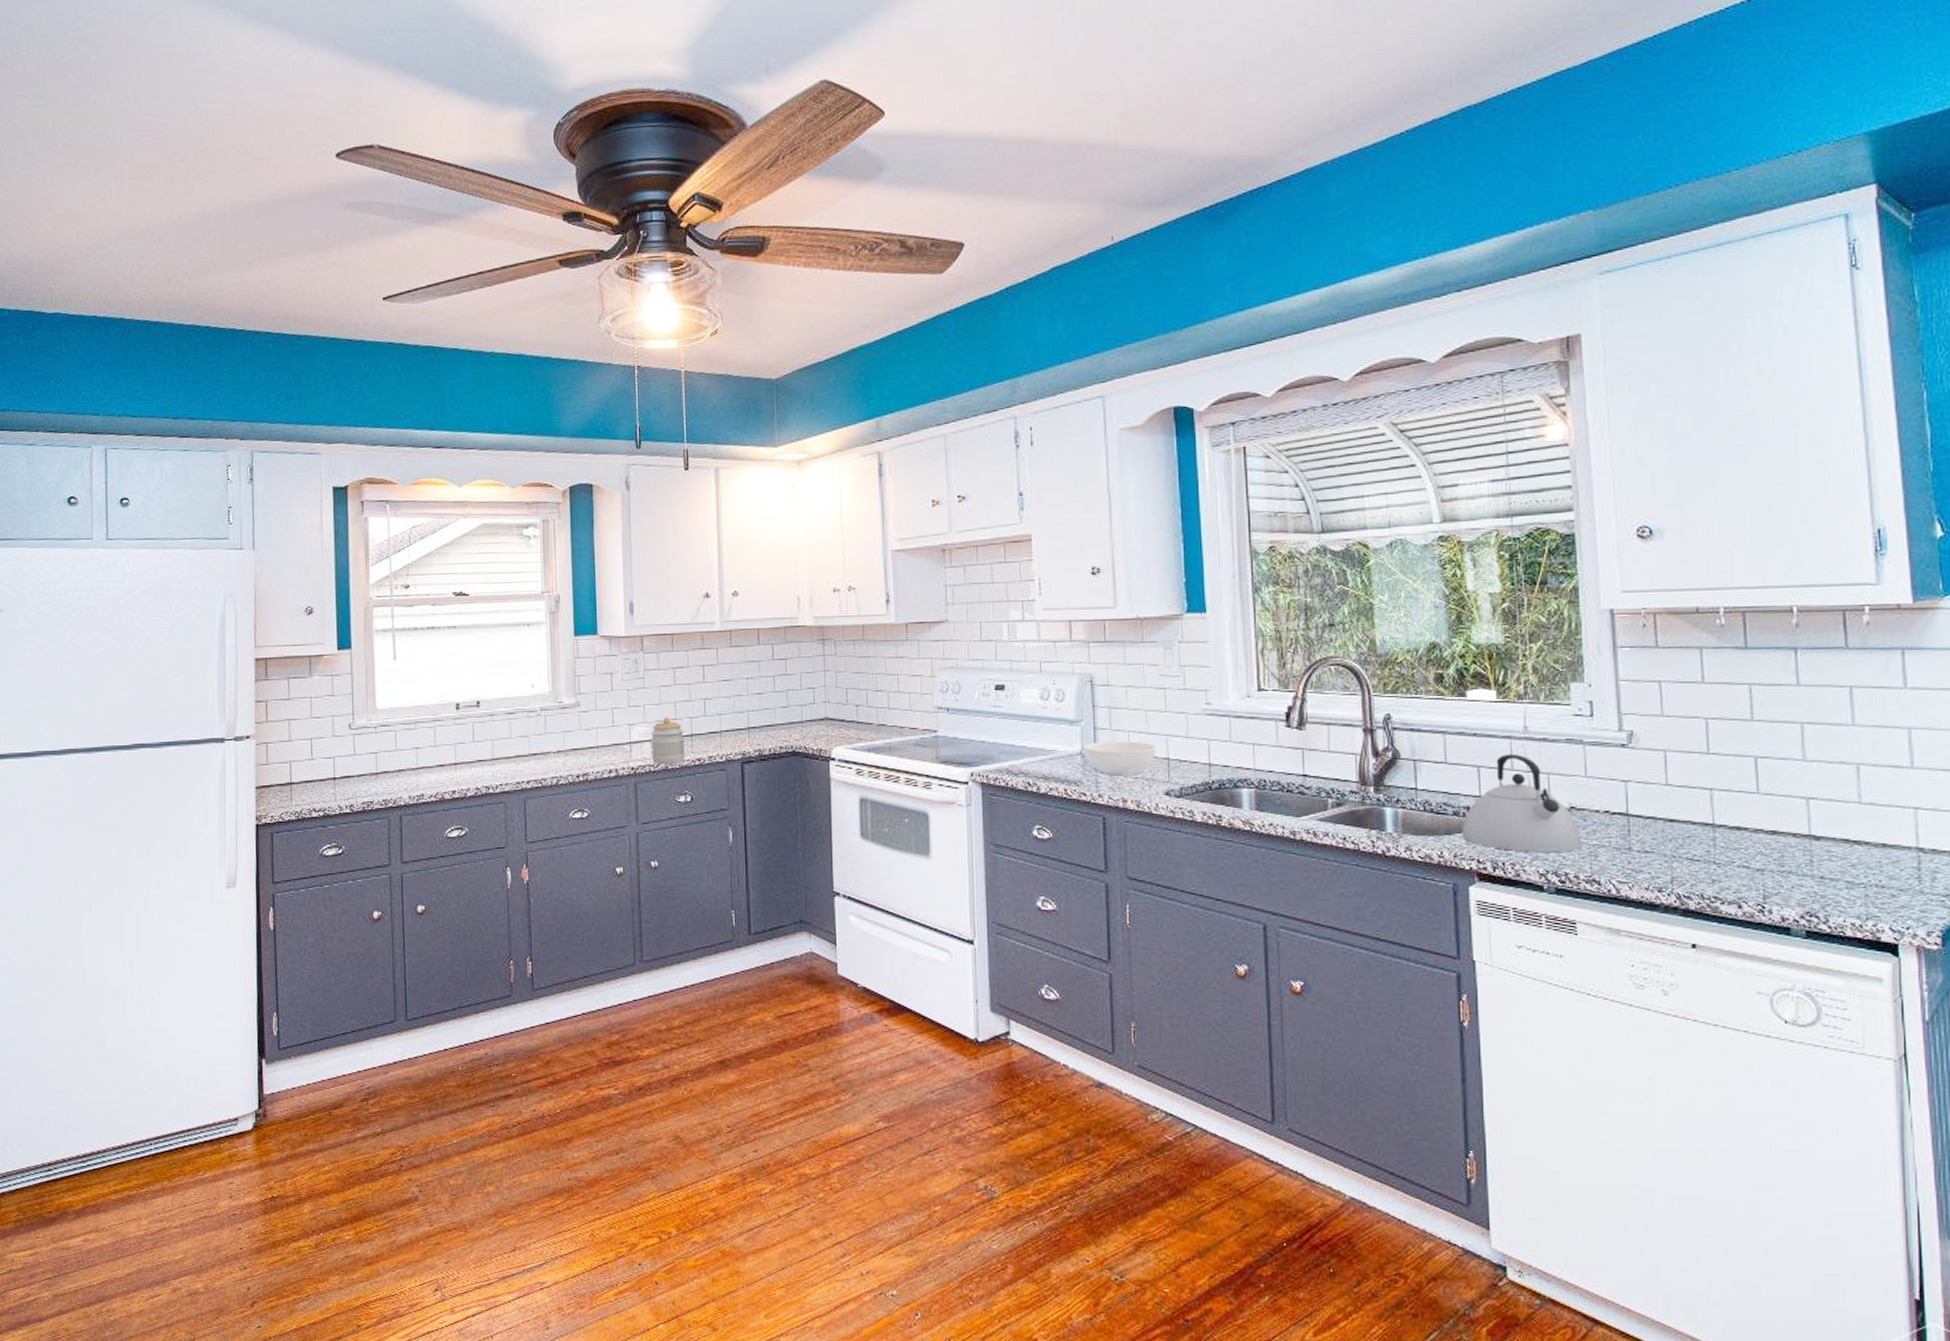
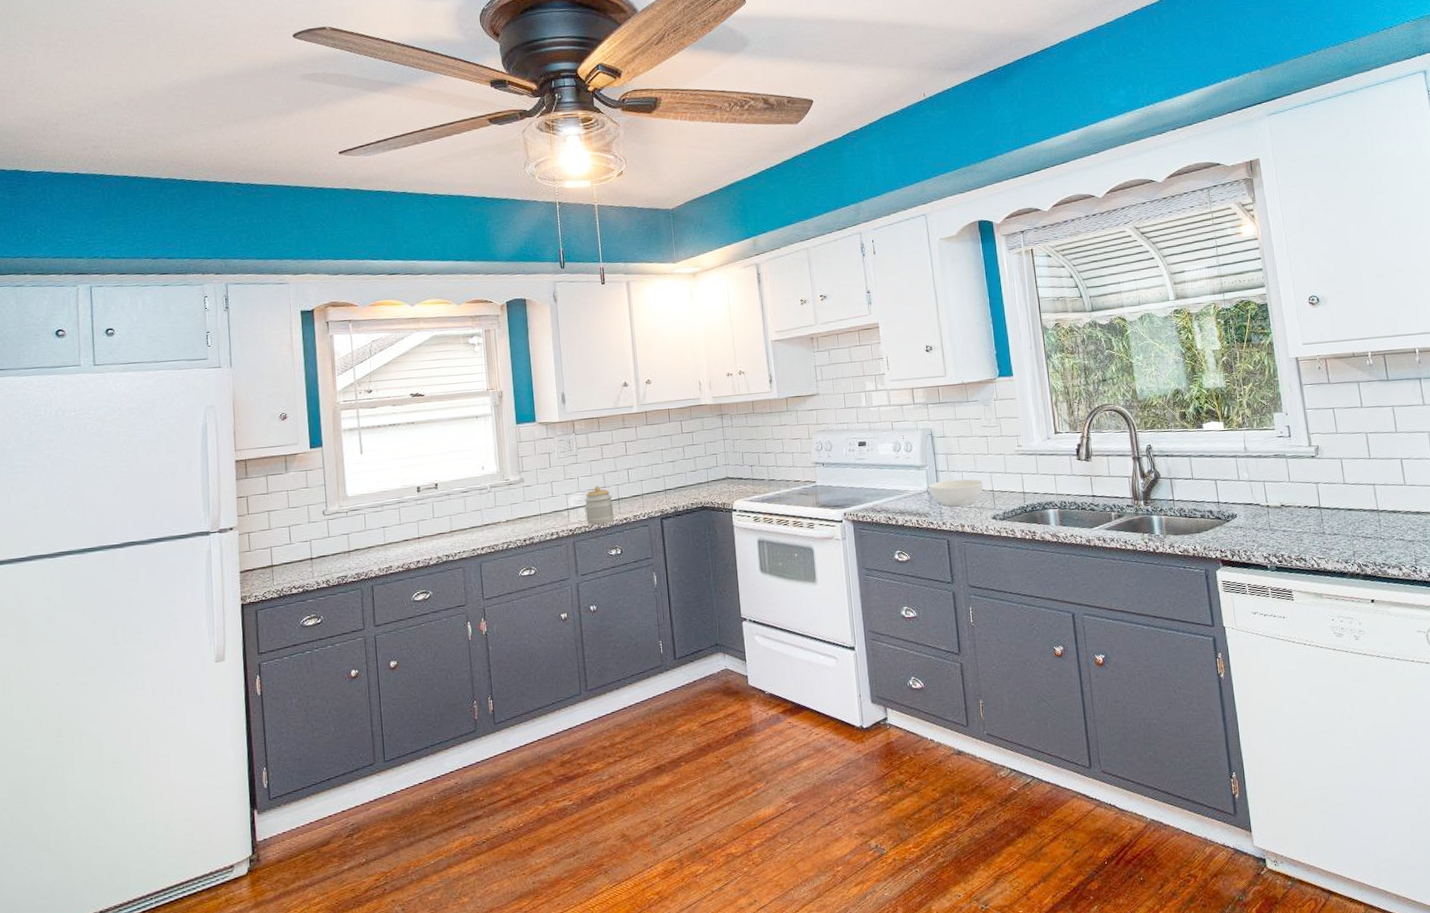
kettle: present [1461,753,1583,852] -> none [1207,468,1292,542]

